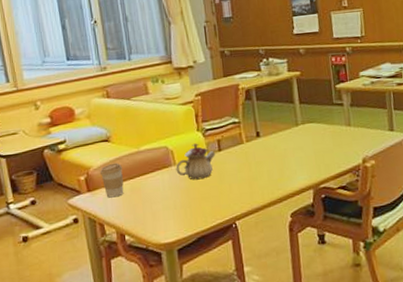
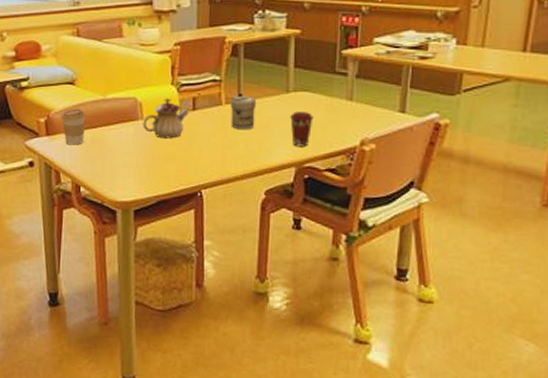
jar: none [250,133,274,163] -> present [230,96,257,130]
coffee cup: none [302,140,322,172] -> present [290,112,314,147]

